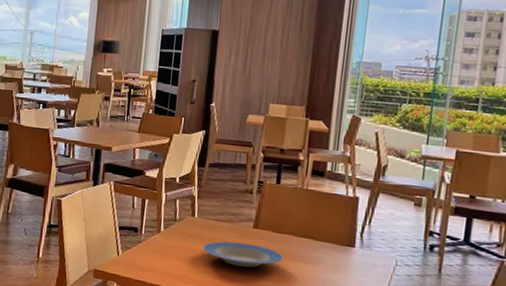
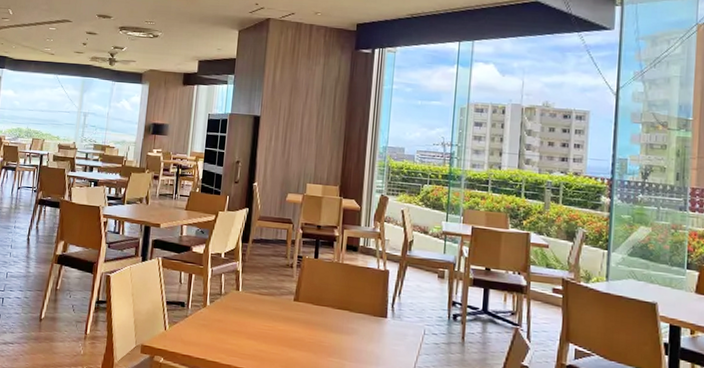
plate: present [203,241,283,268] -> none [247,314,322,340]

